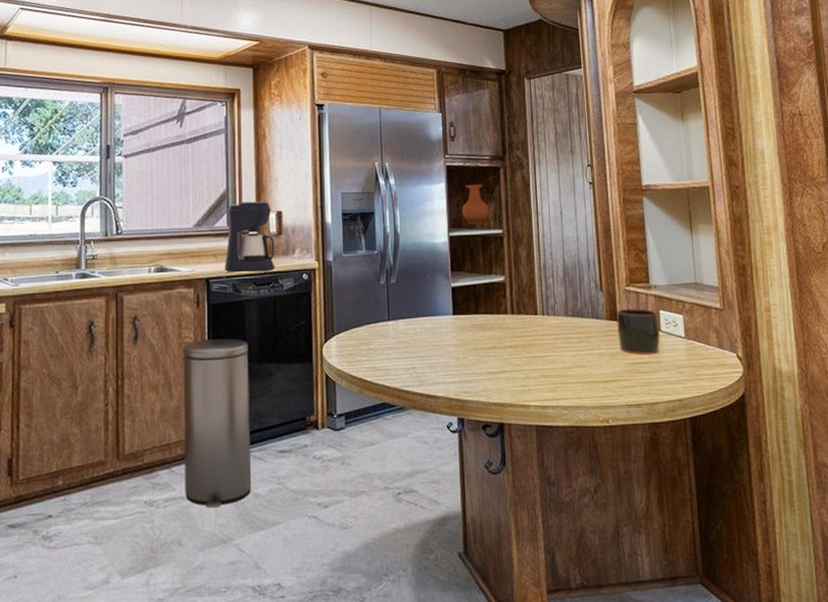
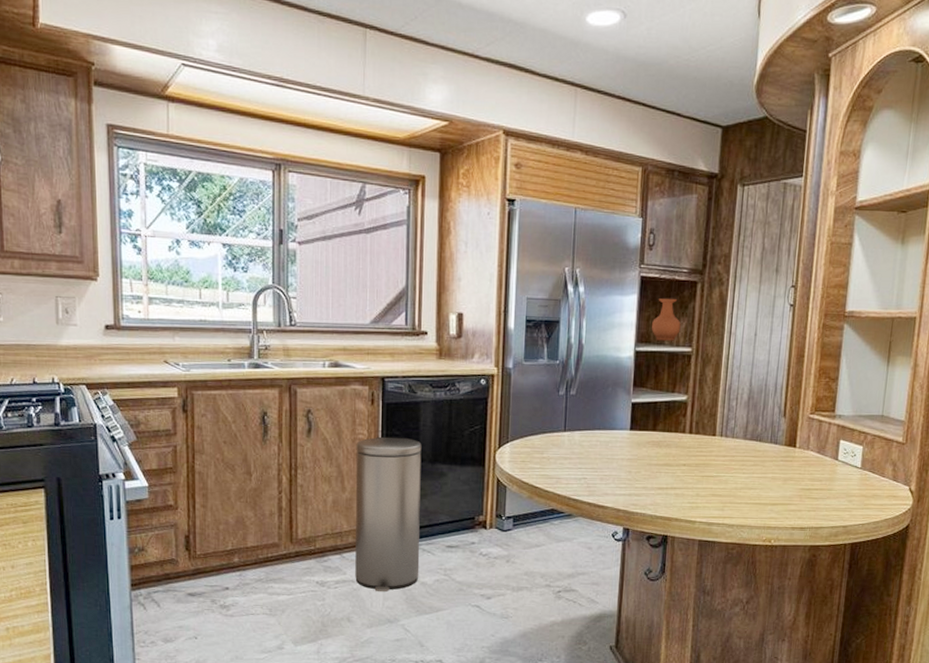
coffee maker: present [224,201,275,273] -> none [400,300,454,375]
mug: present [616,308,660,355] -> none [793,436,838,483]

